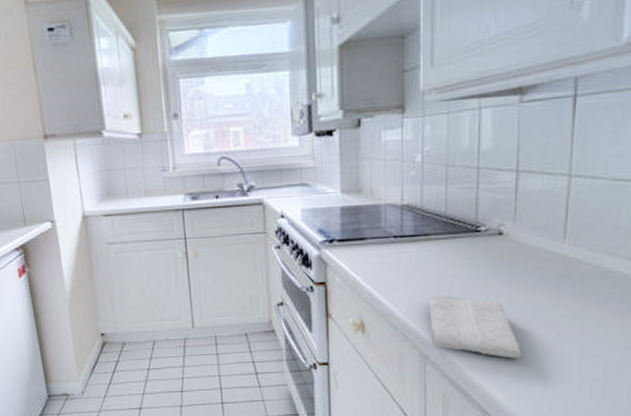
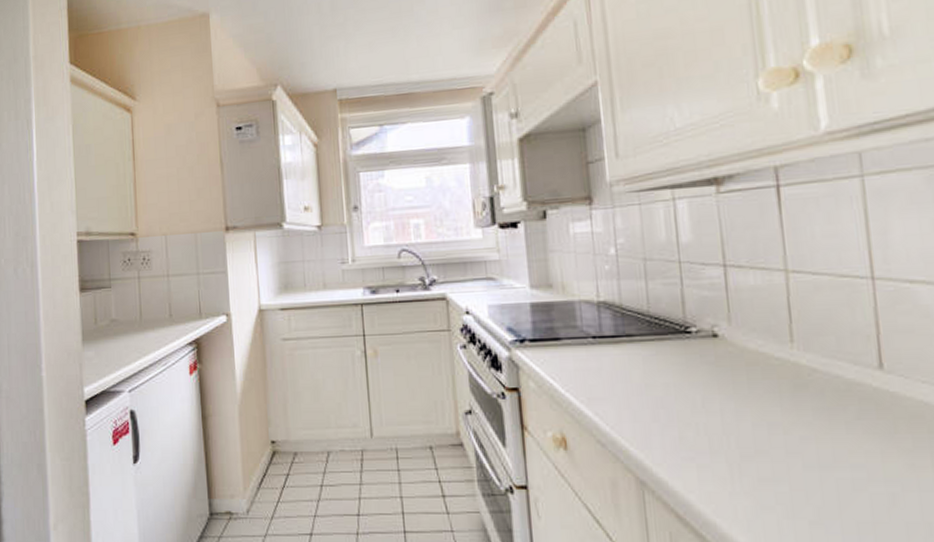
washcloth: present [429,295,522,359] -> none [640,406,762,490]

